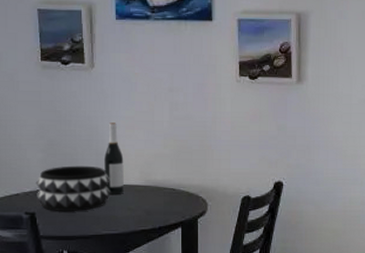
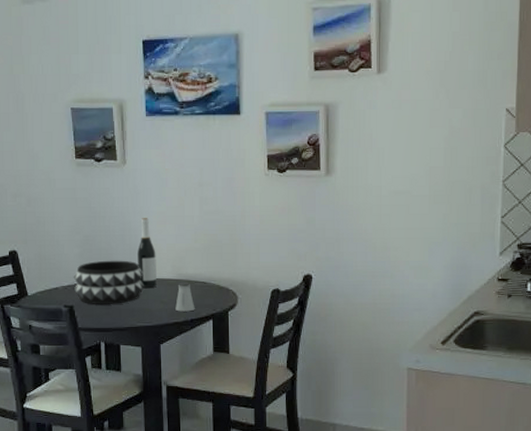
saltshaker: none [143,188,163,219] -> present [175,282,195,312]

